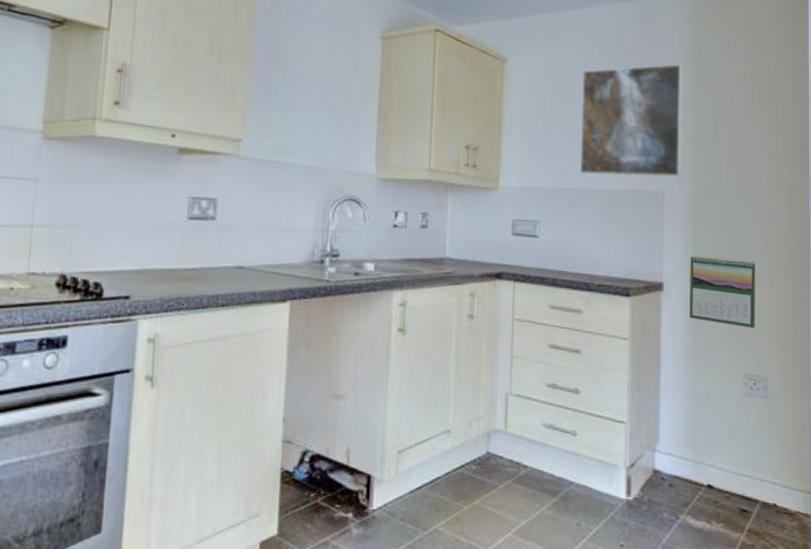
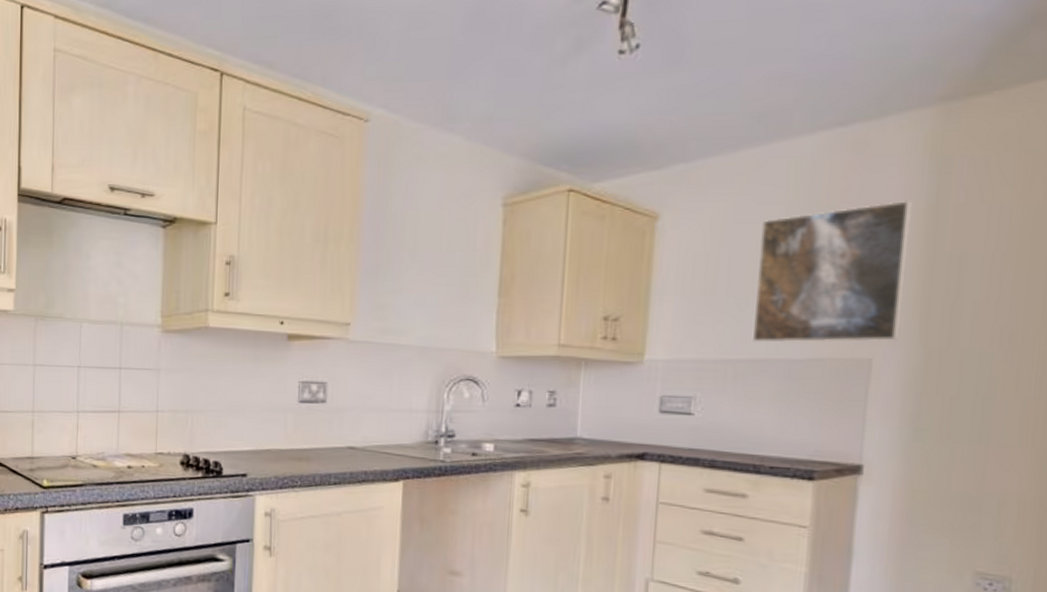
calendar: present [690,255,755,329] -> none [898,433,1006,521]

